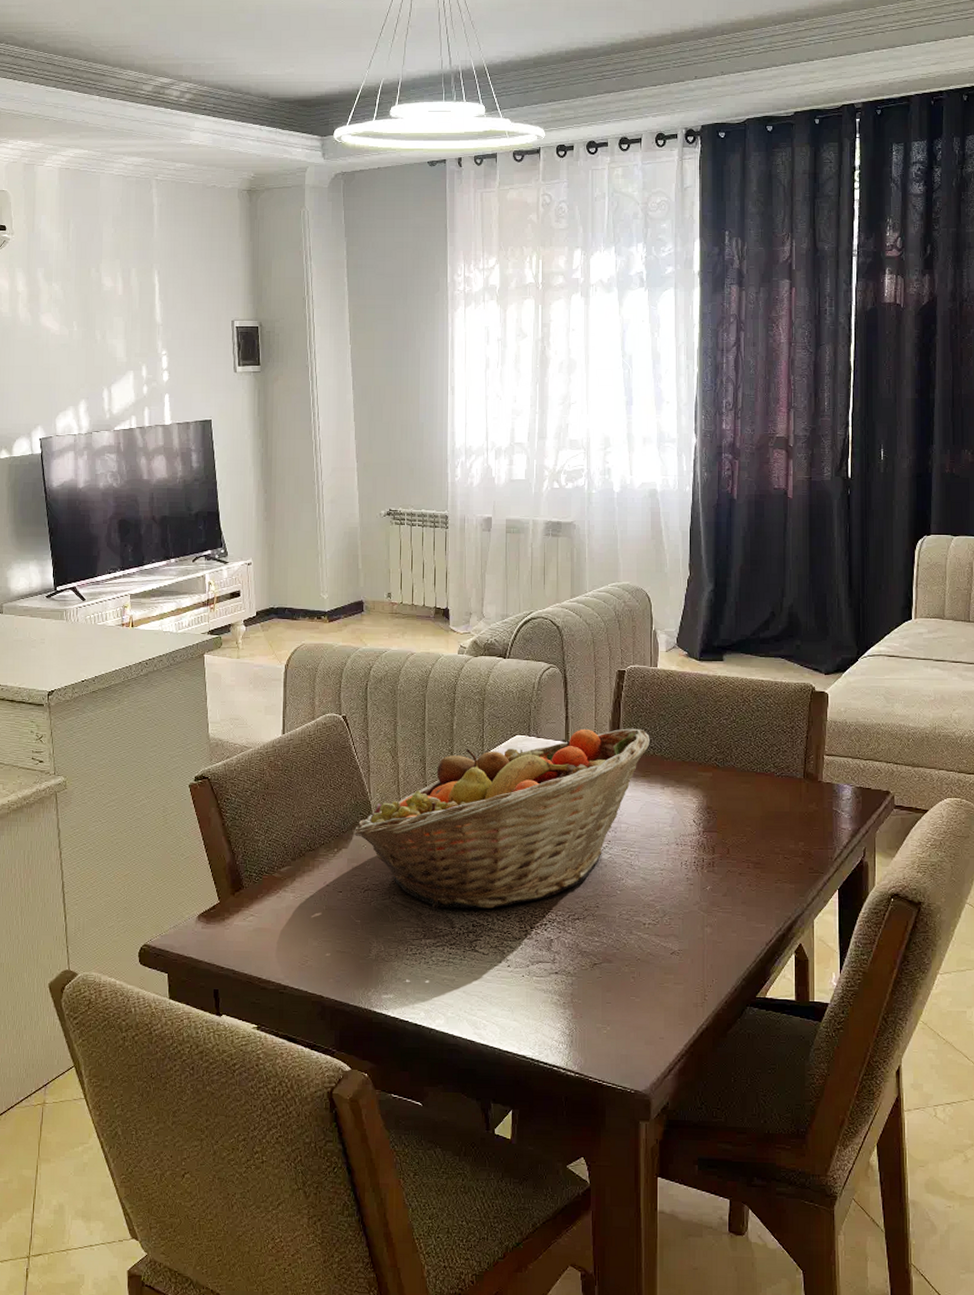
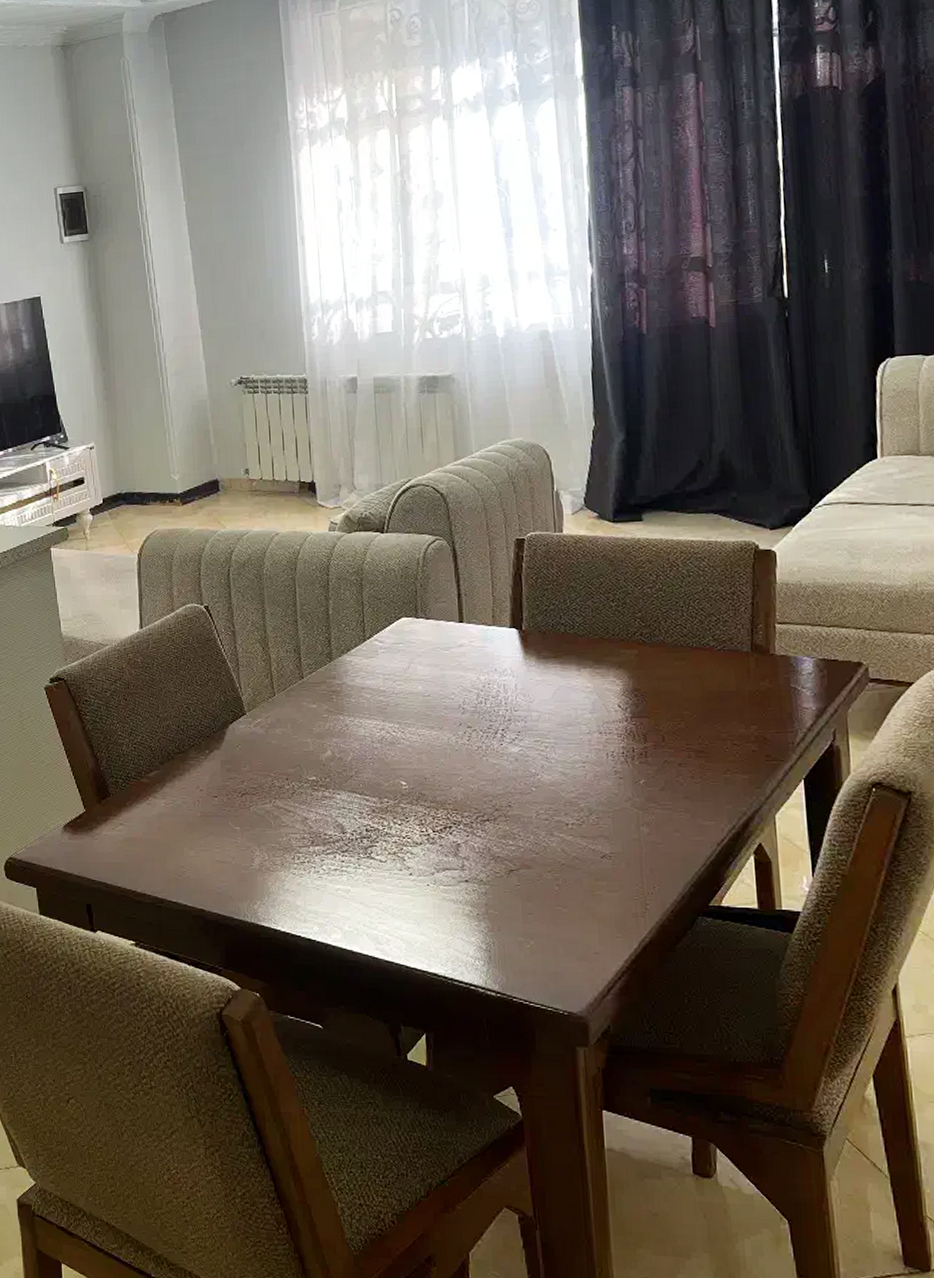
fruit basket: present [353,728,650,909] -> none [225,603,560,812]

